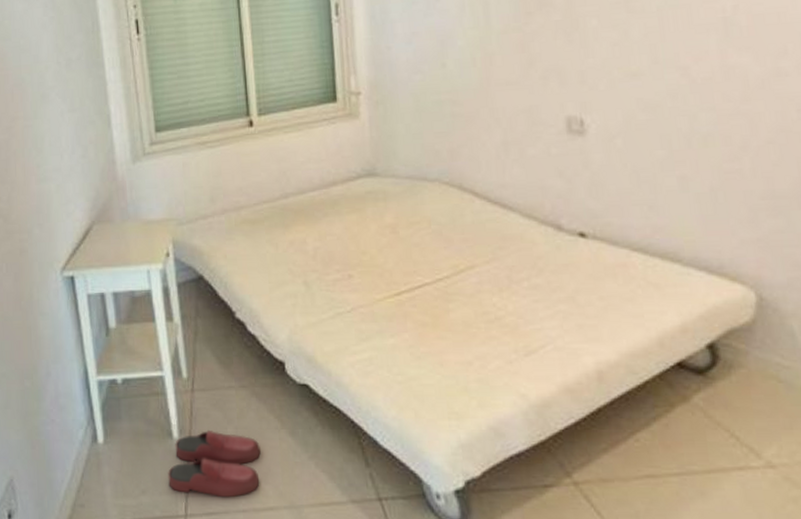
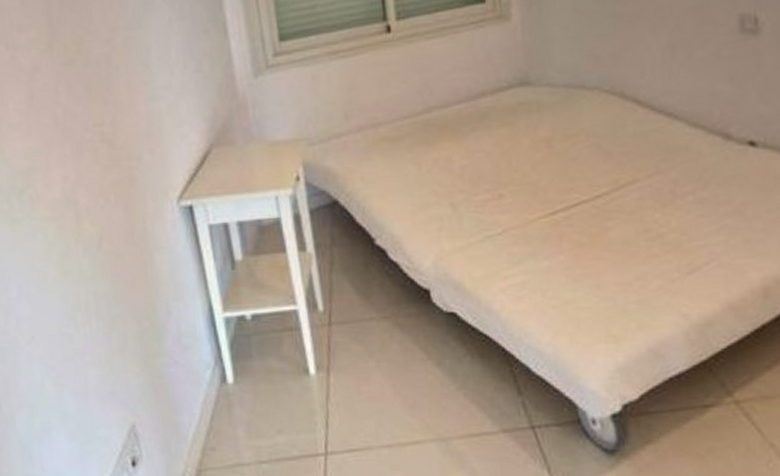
slippers: present [168,429,261,498] -> none [305,364,405,434]

